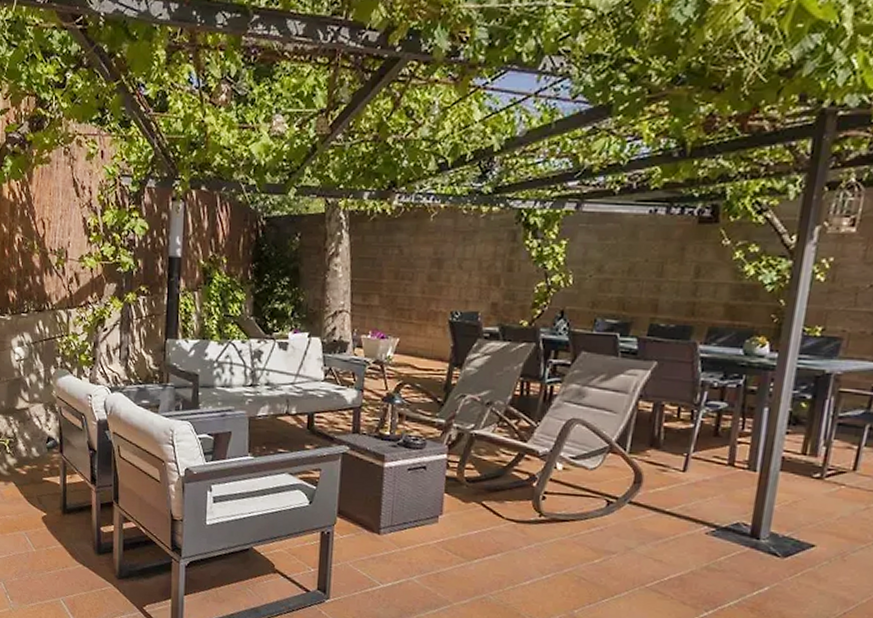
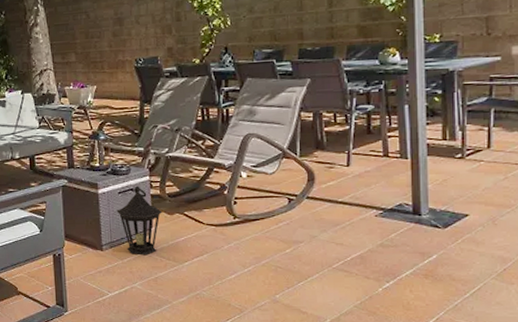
lantern: none [402,463,457,545] -> present [116,185,163,254]

